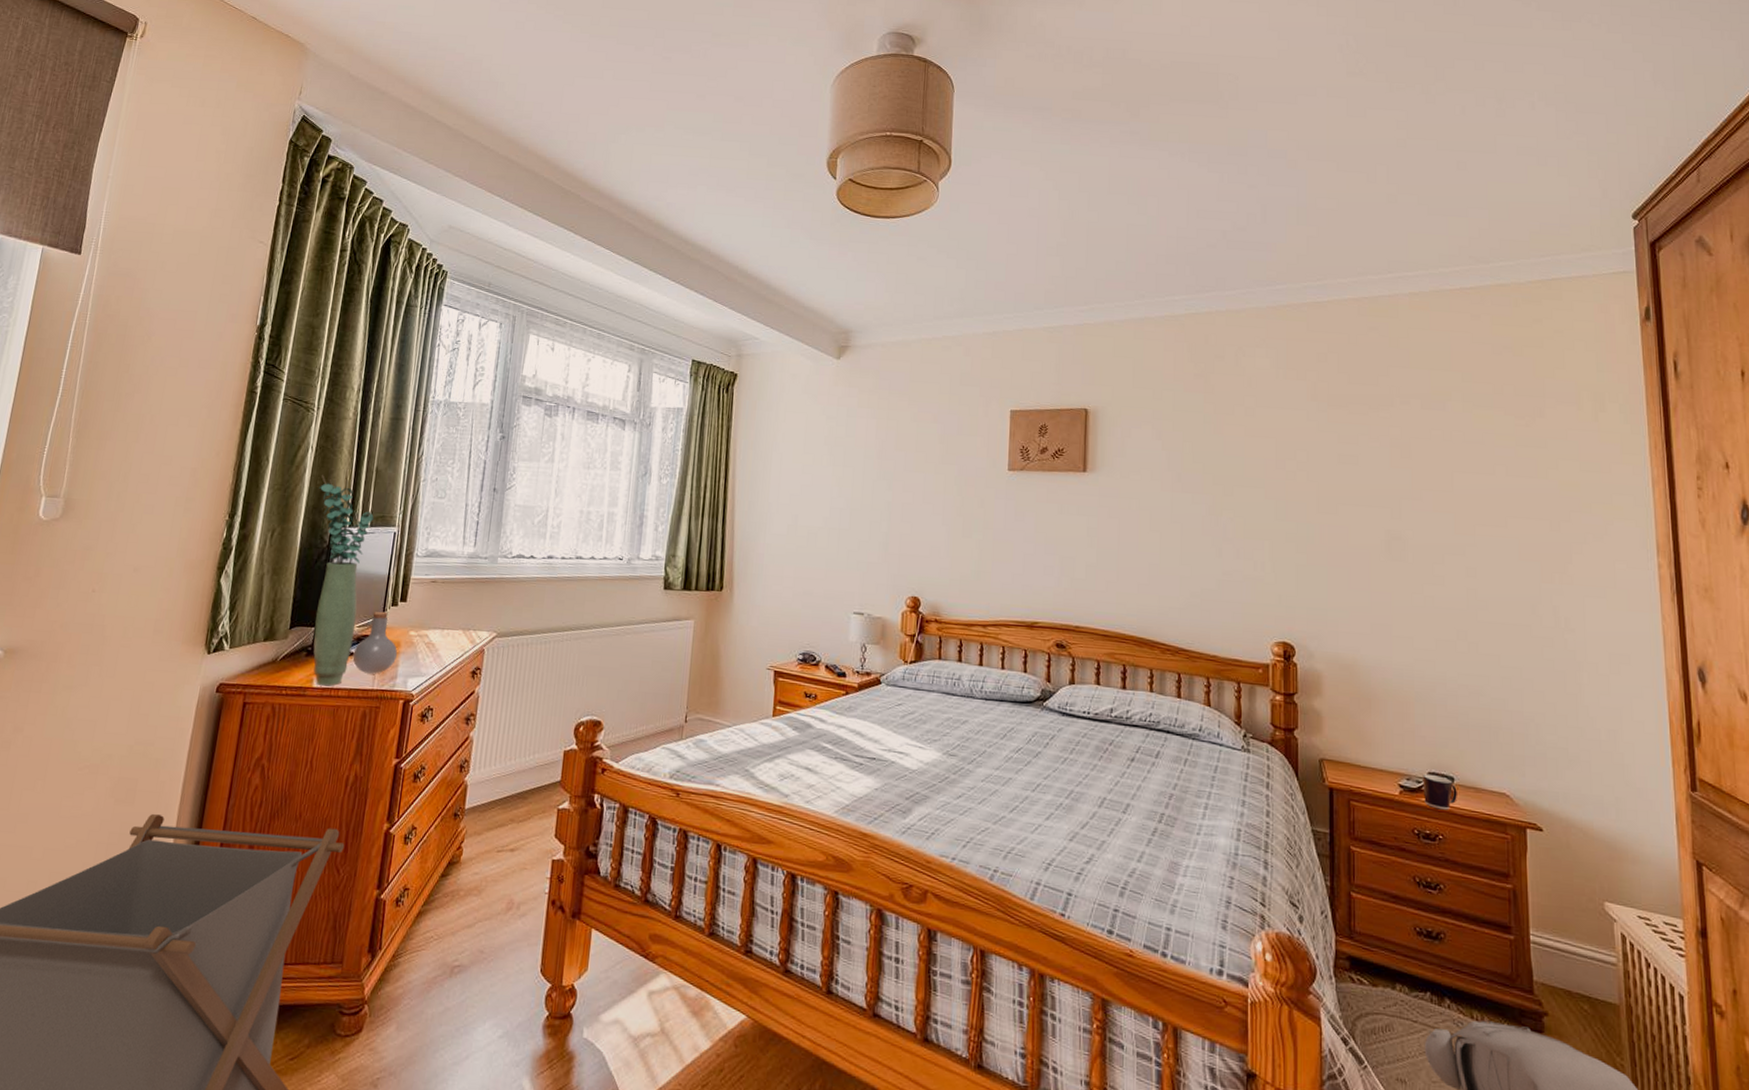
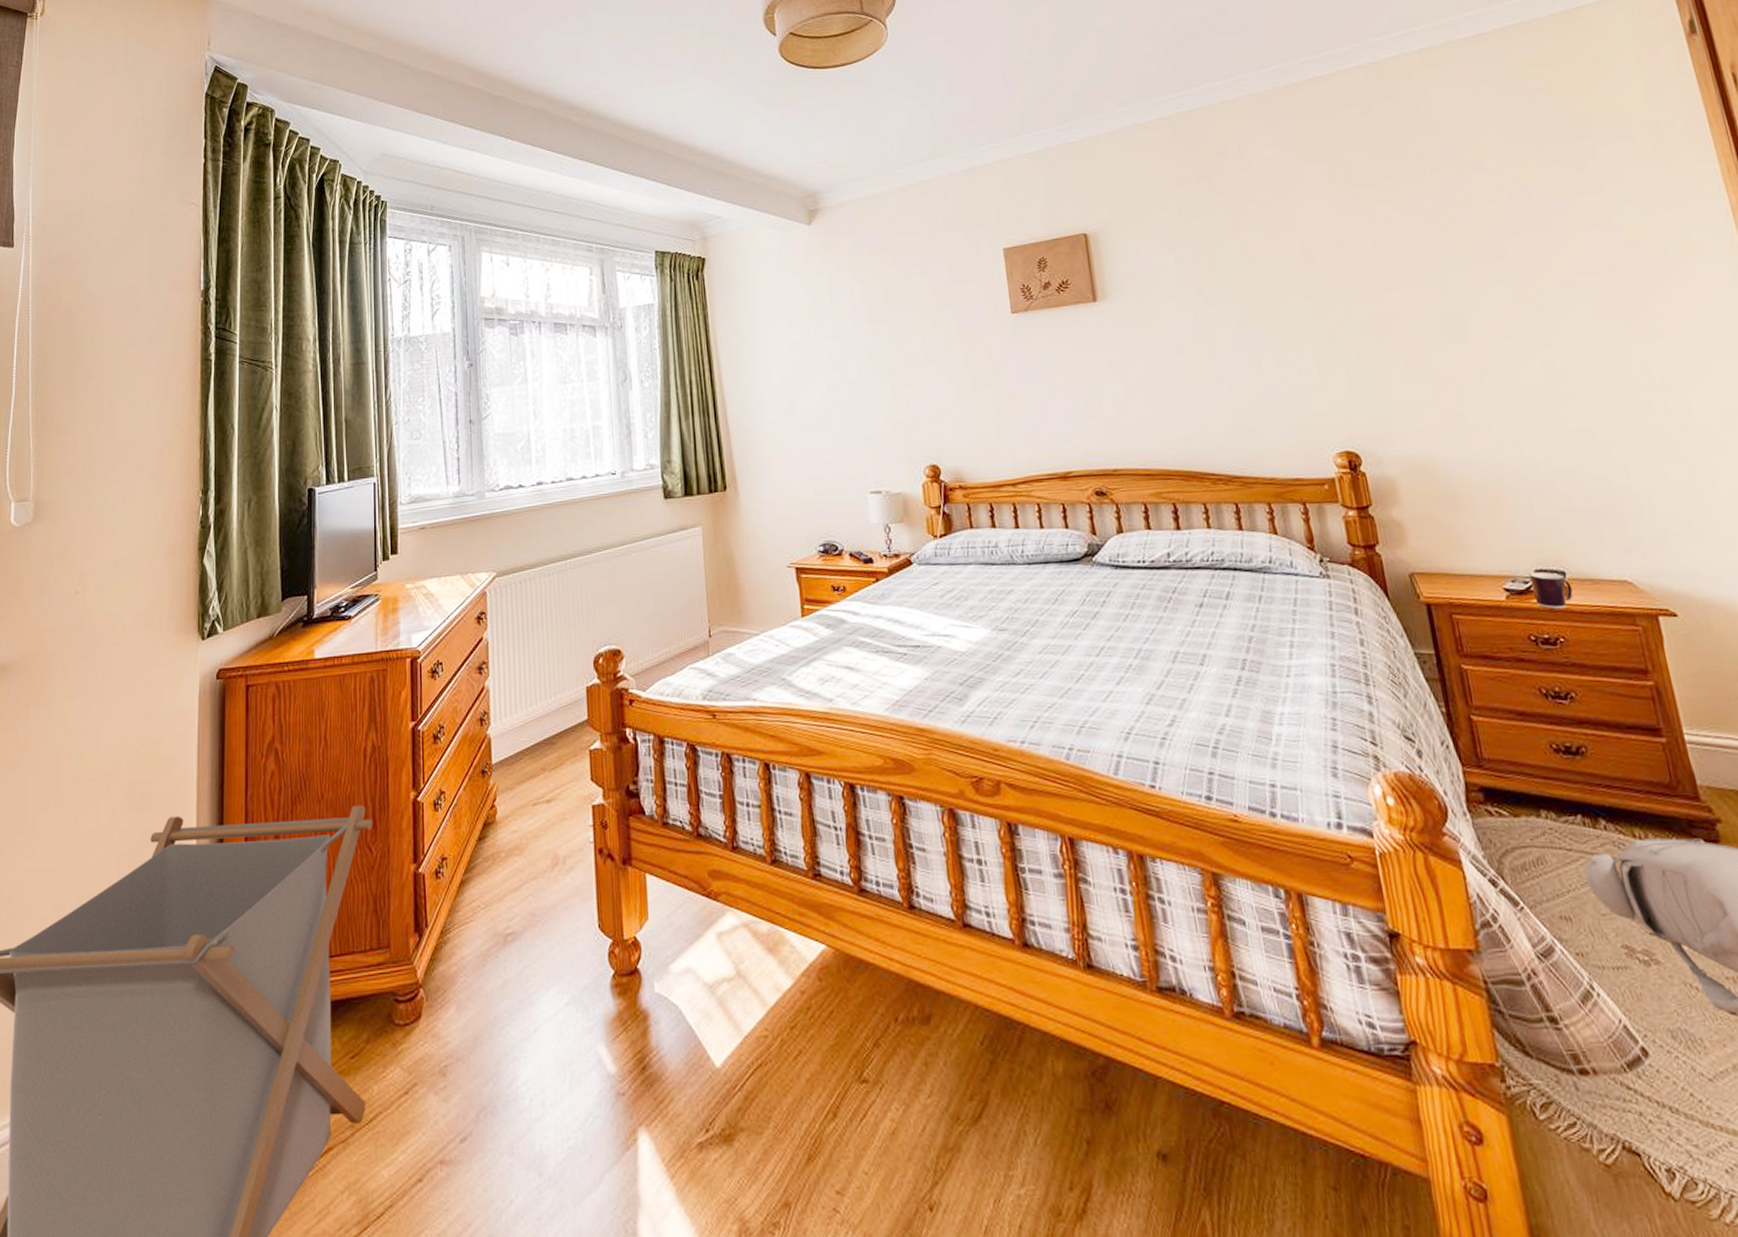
vase: present [313,475,375,686] -> none [289,434,351,656]
perfume bottle: present [352,611,397,674] -> none [351,567,396,636]

